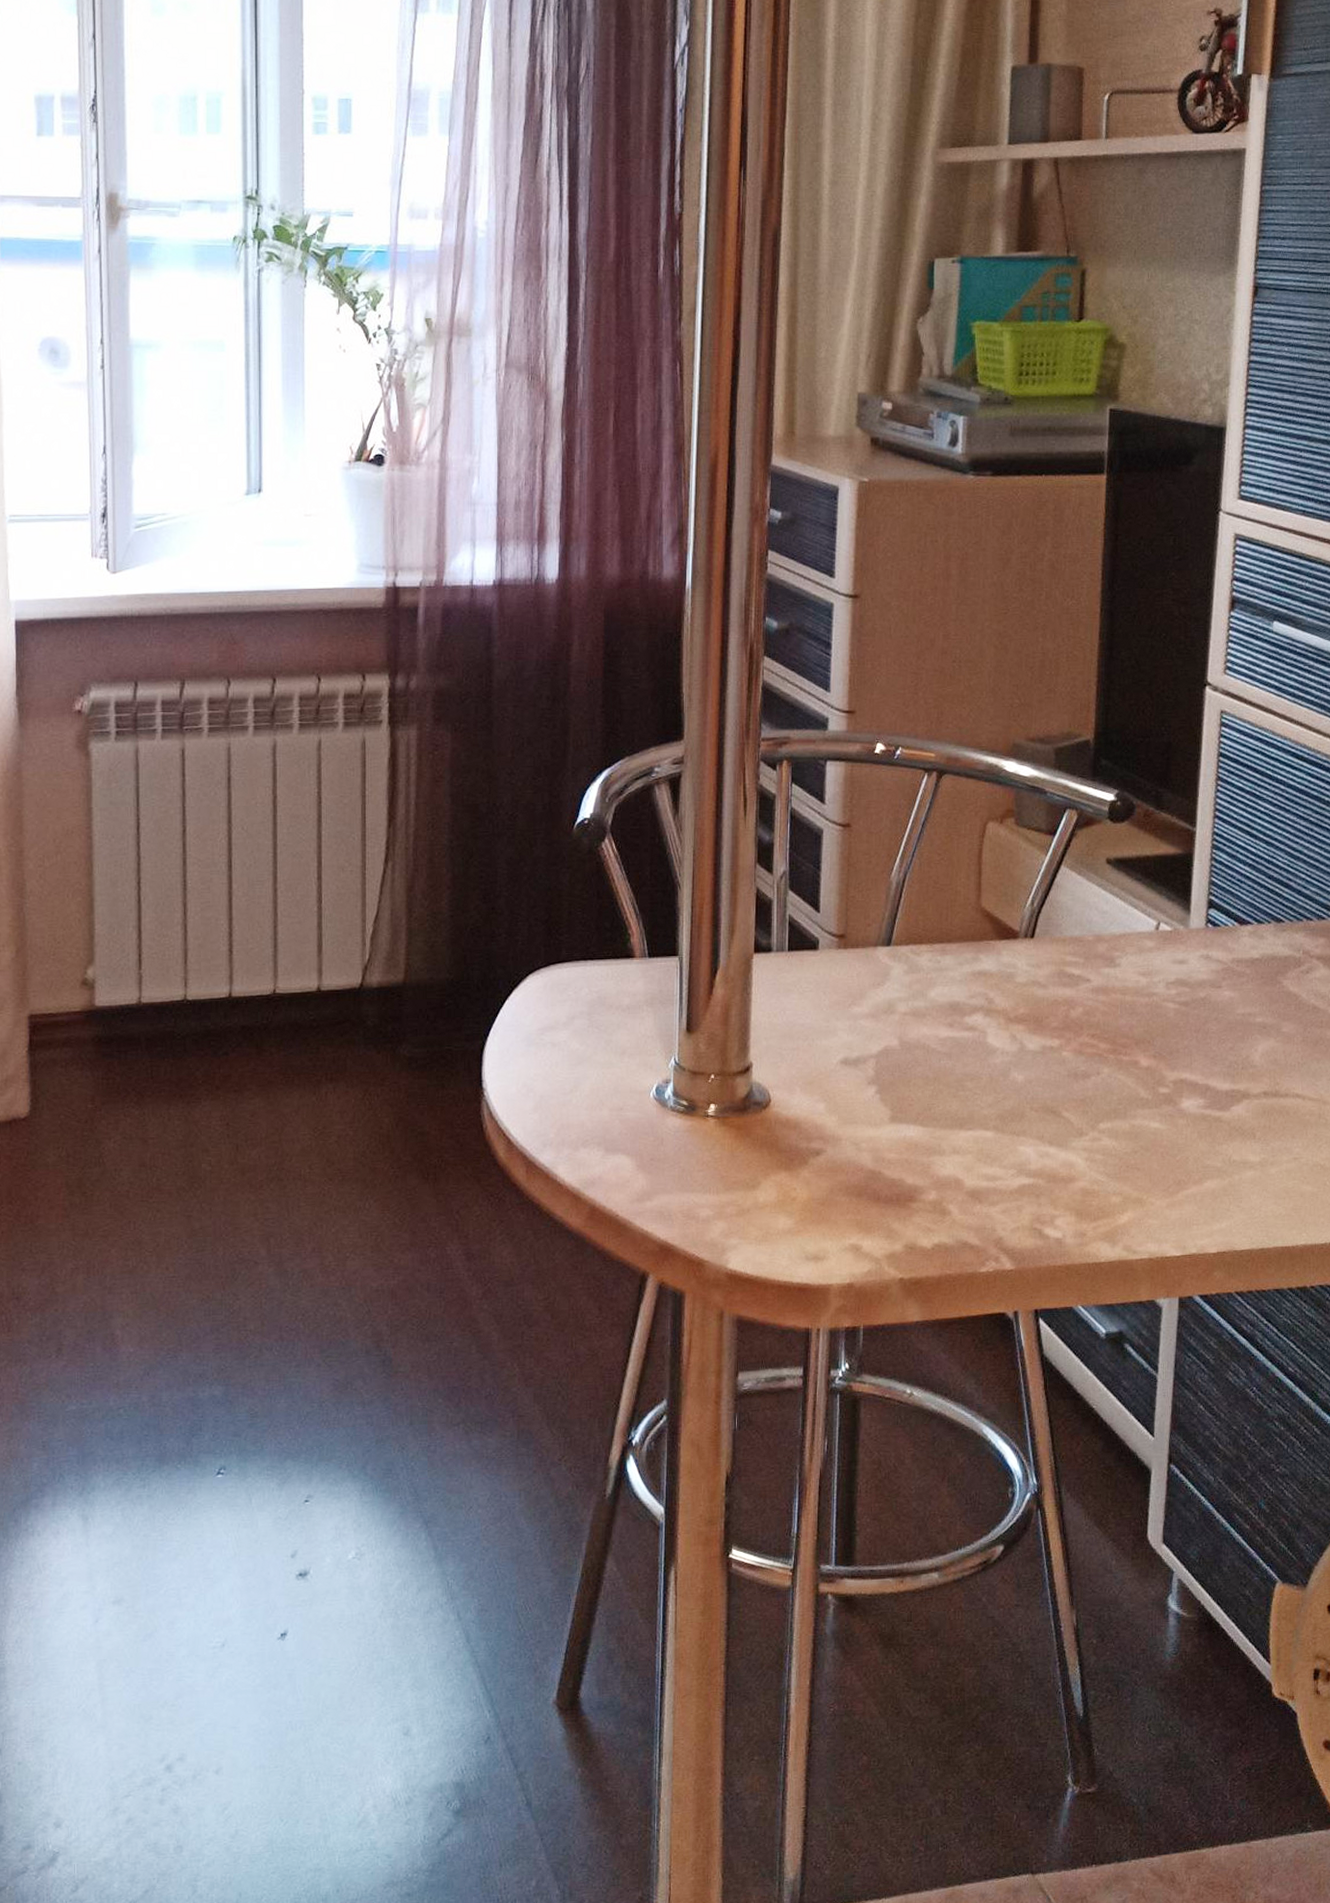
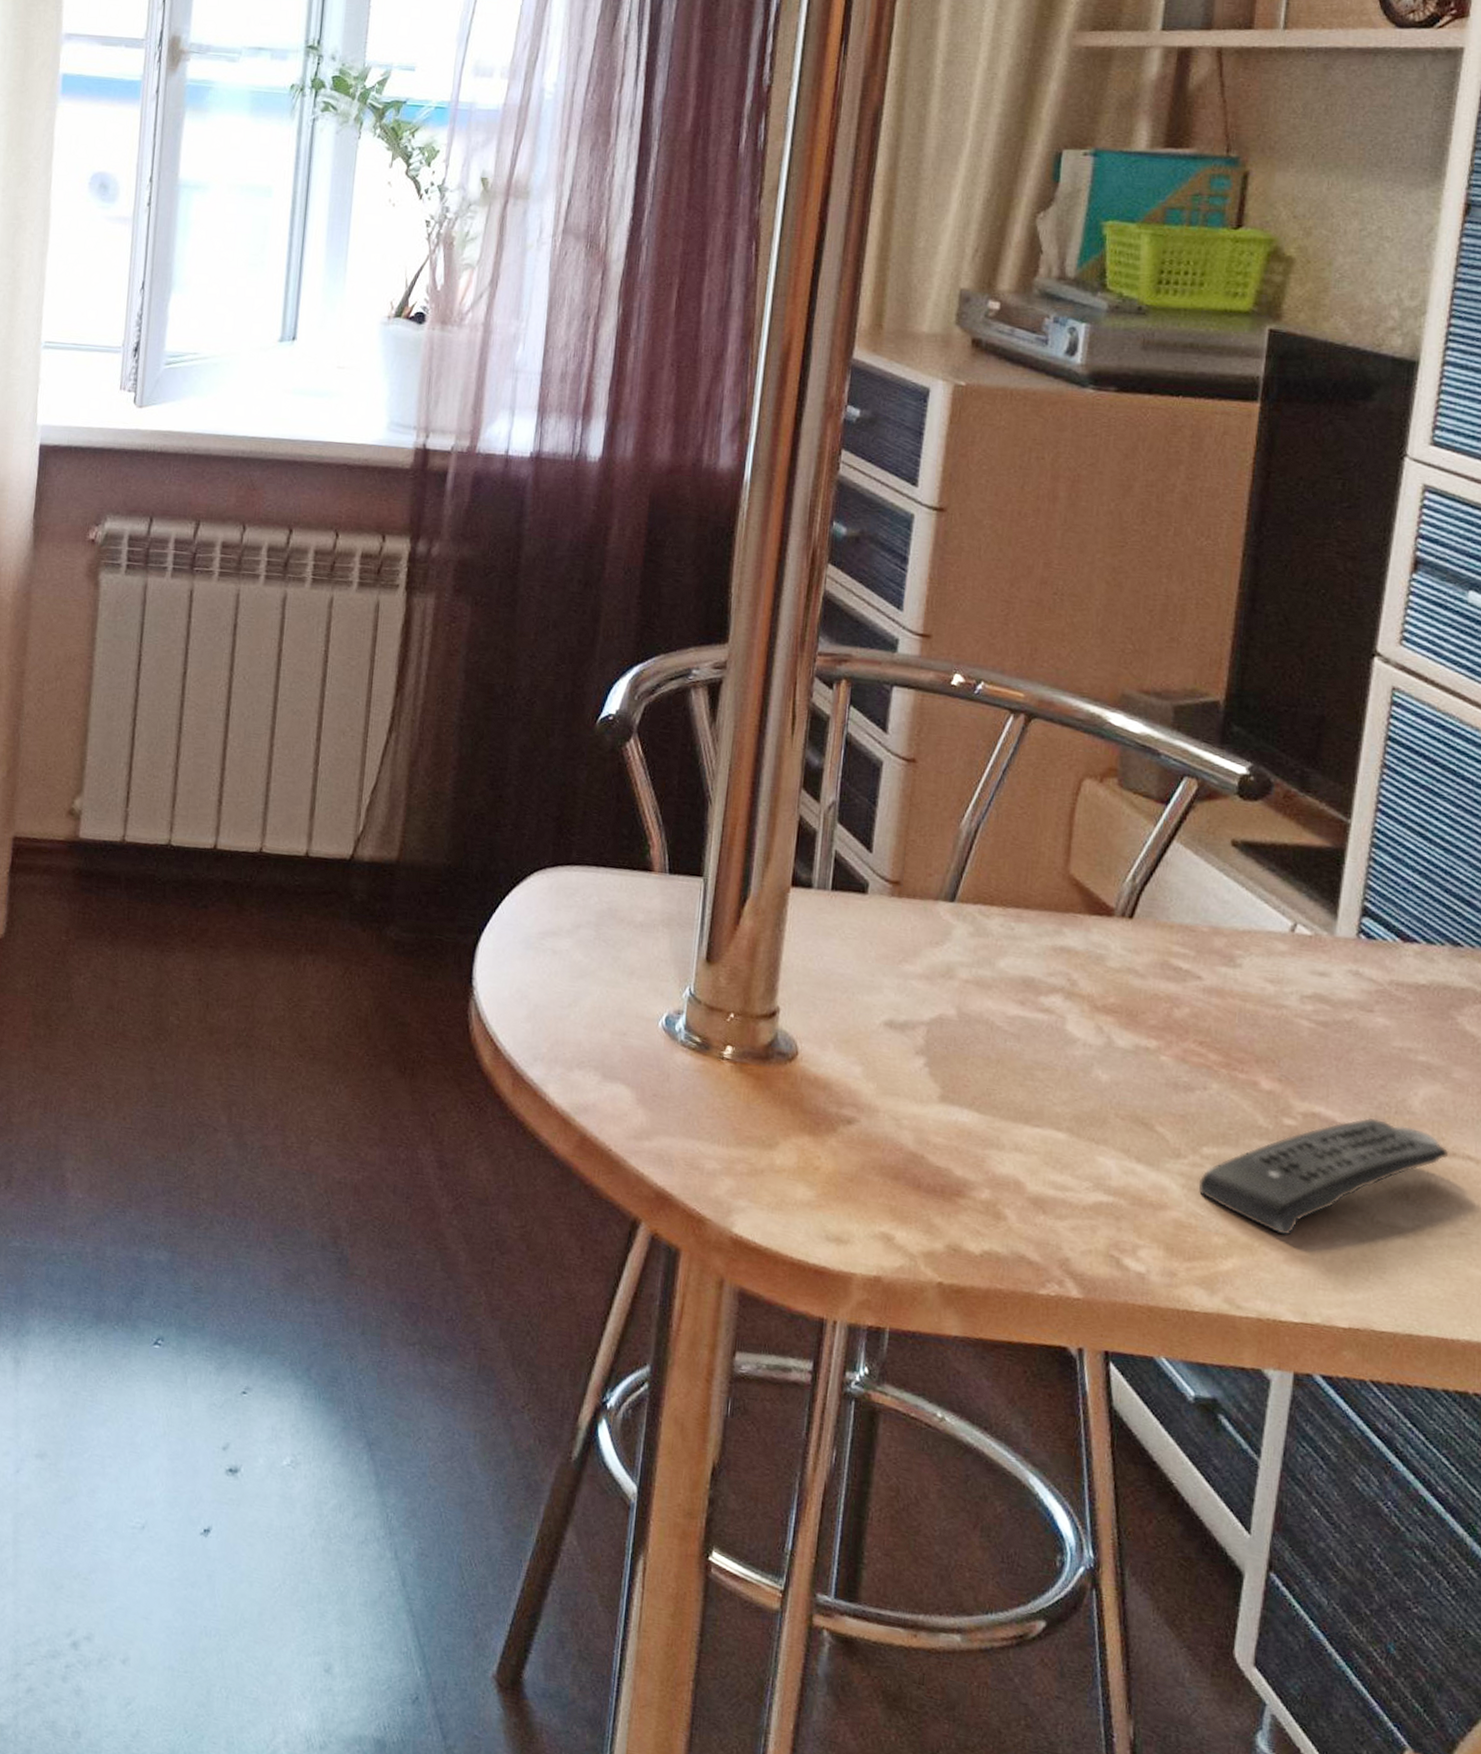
remote control: none [1098,1075,1283,1186] -> present [1198,1117,1449,1236]

